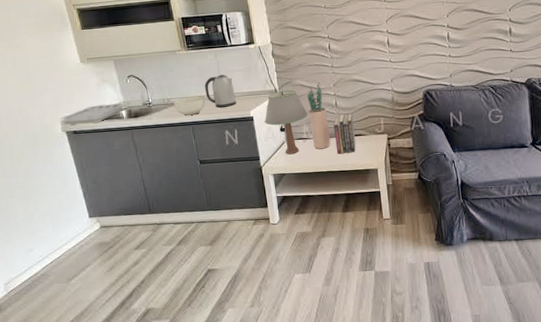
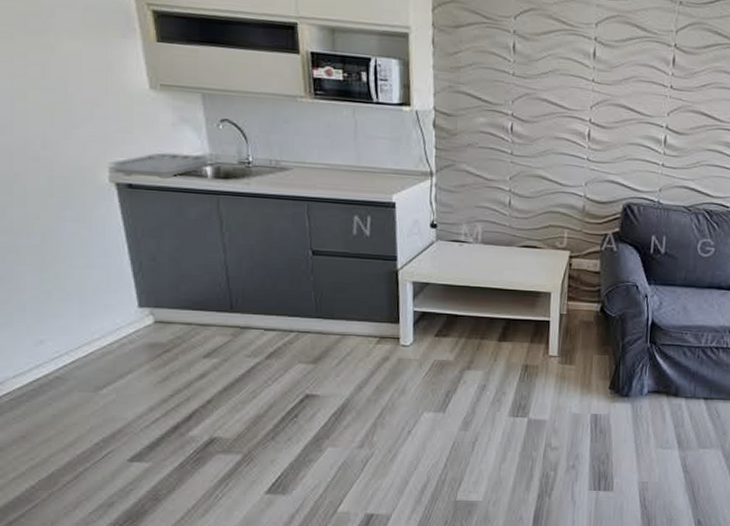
bowl: present [174,96,205,116] -> none [284,162,331,189]
kettle: present [205,75,237,108] -> none [332,140,375,185]
table lamp: present [265,90,308,155] -> none [411,174,471,260]
vase: present [307,82,331,150] -> none [471,171,497,258]
books: present [333,113,356,154] -> none [501,217,529,268]

